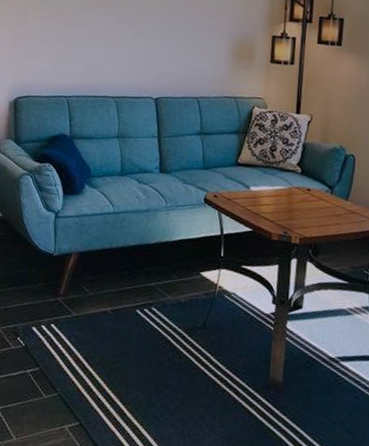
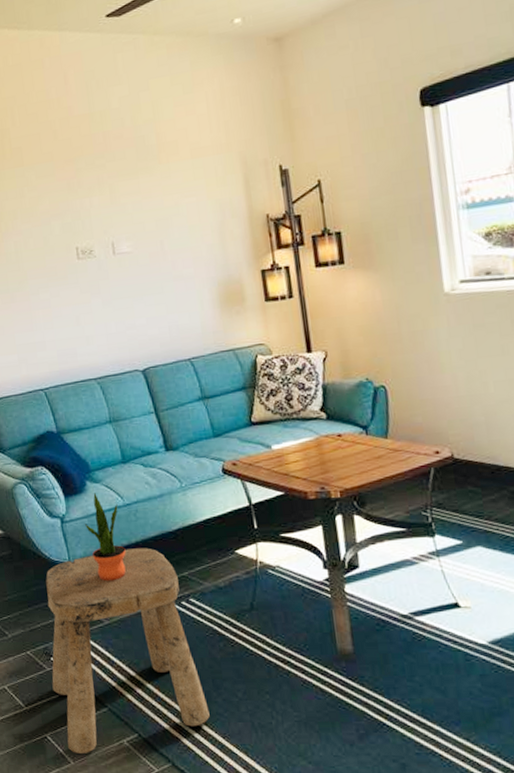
stool: none [13,251,147,432] -> present [45,548,210,753]
potted plant: none [75,196,108,279] -> present [84,493,126,582]

